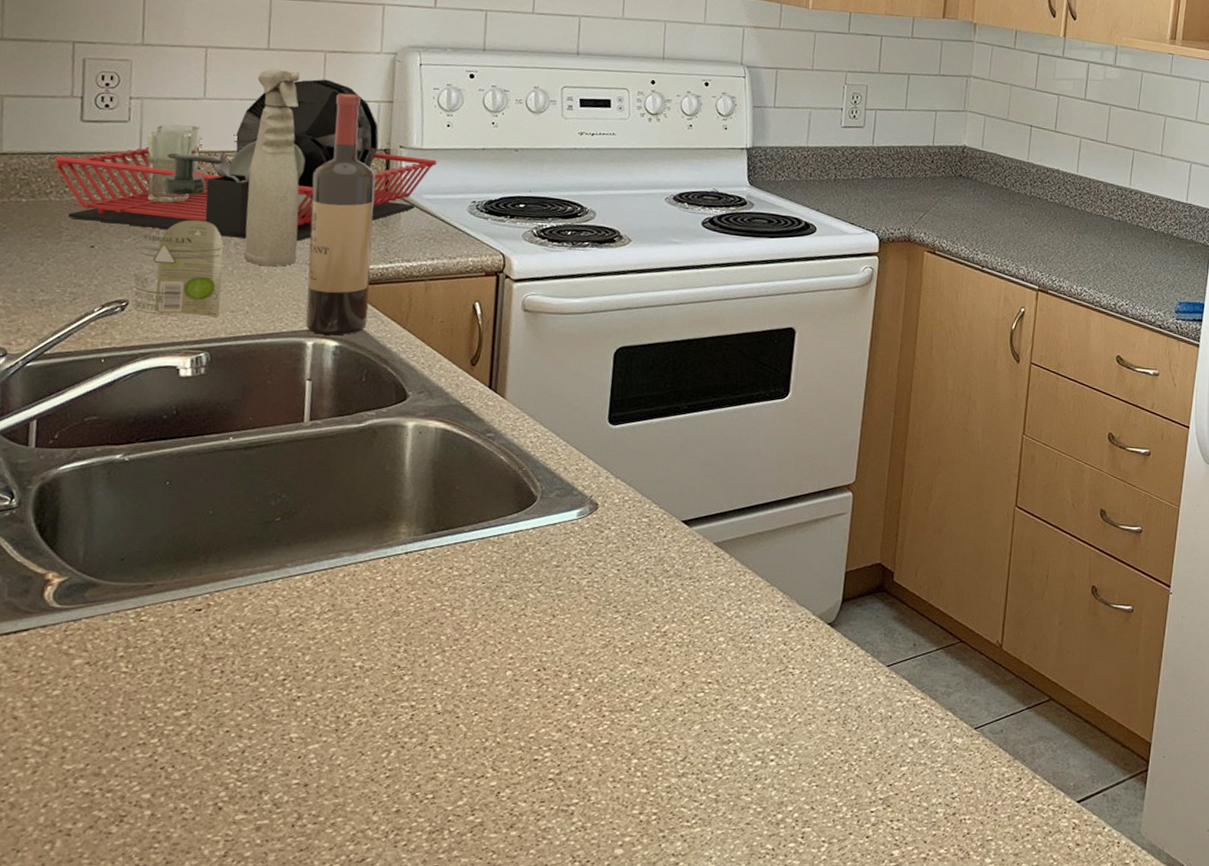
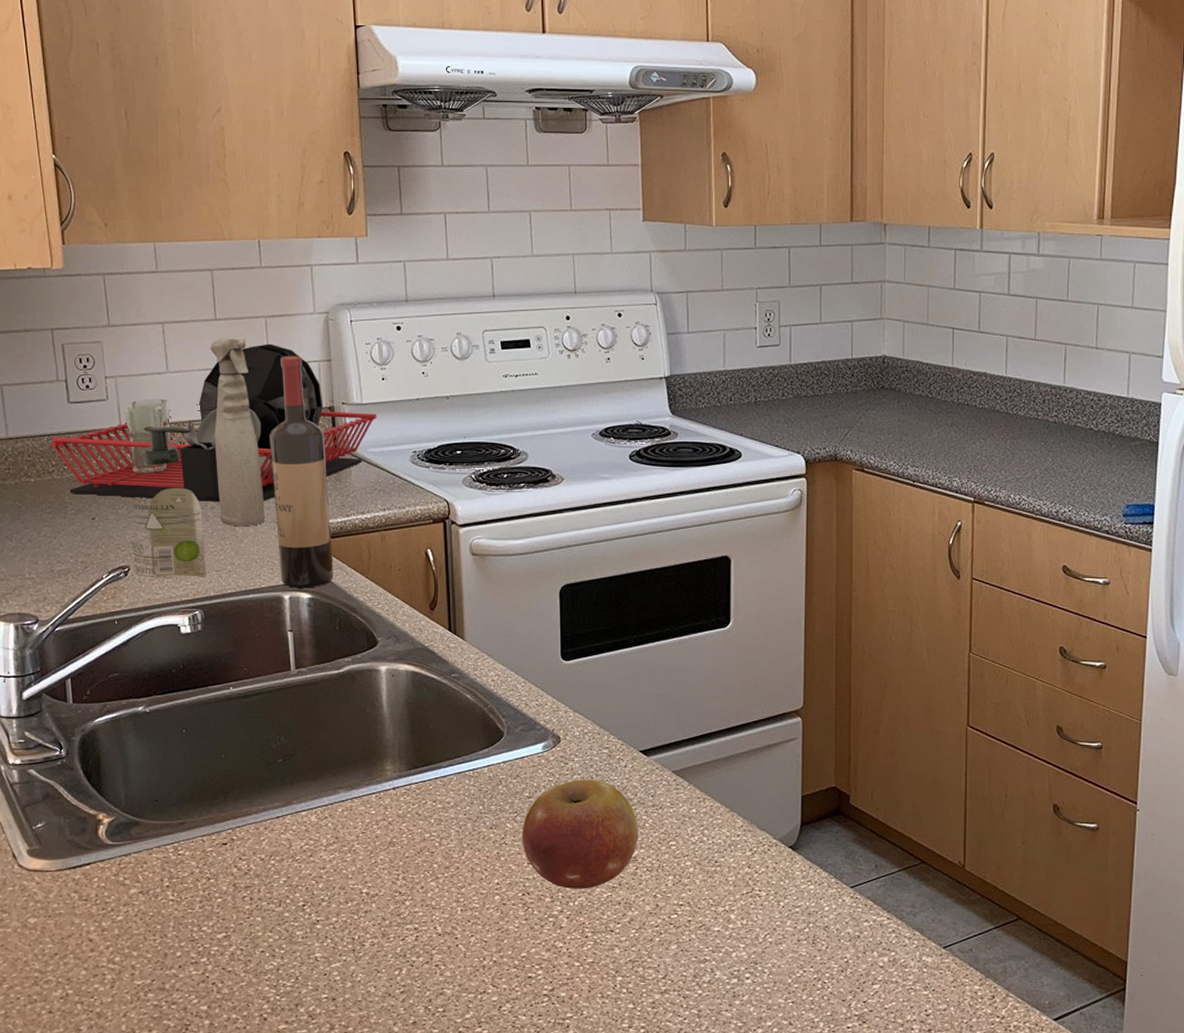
fruit: none [543,548,672,665] -> present [522,779,638,889]

